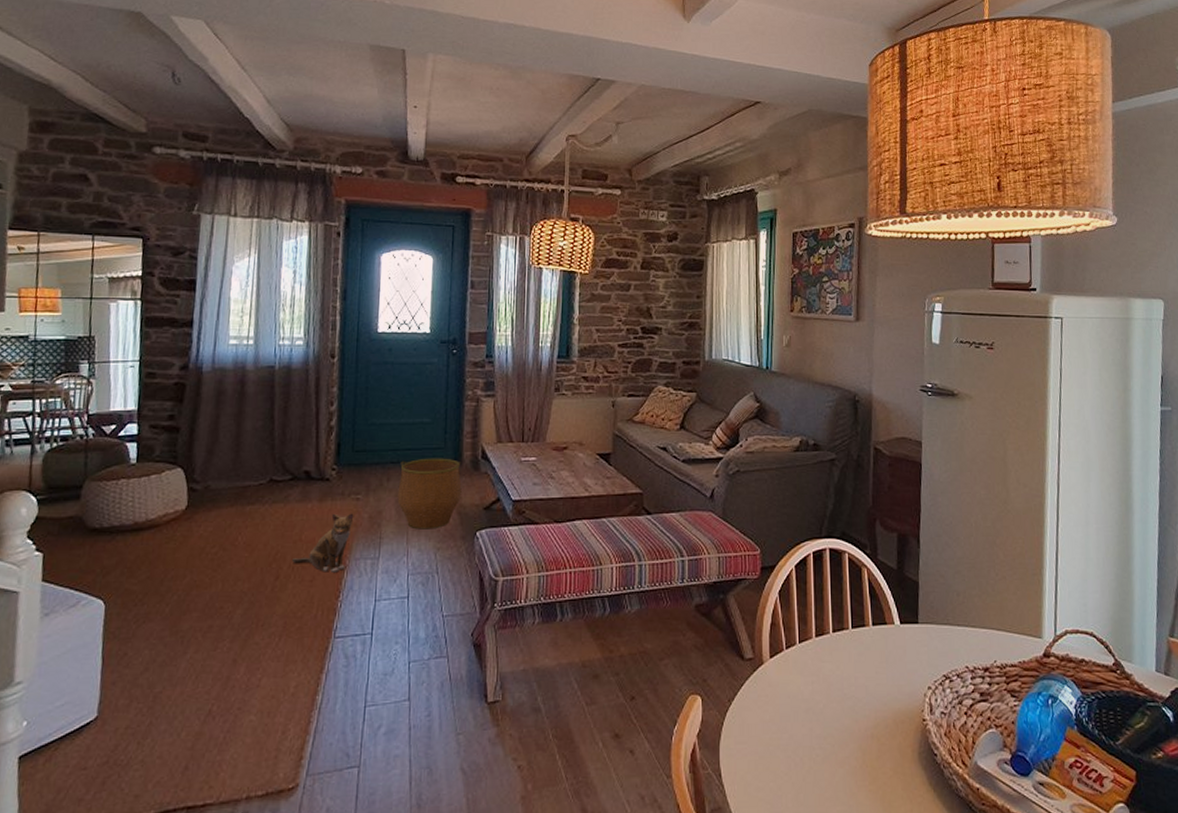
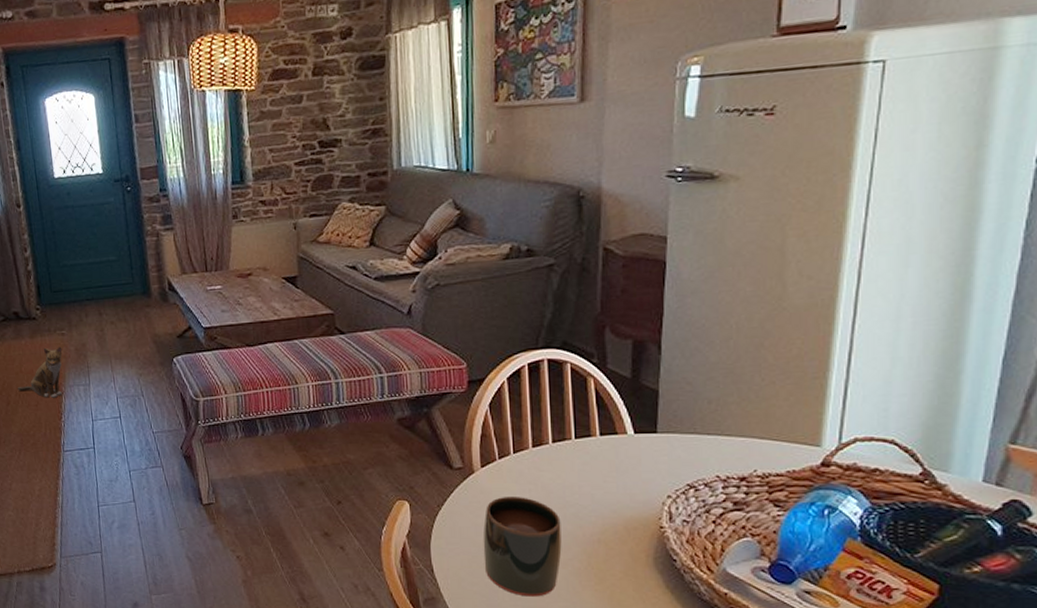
basket: present [397,458,462,530] -> none [95,292,155,358]
mug: none [769,689,840,802] -> present [482,497,562,597]

